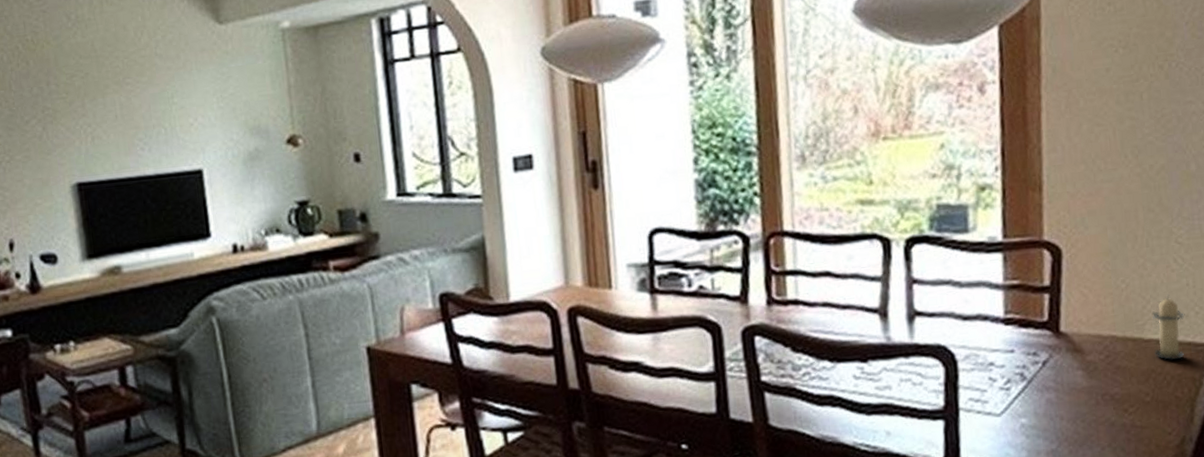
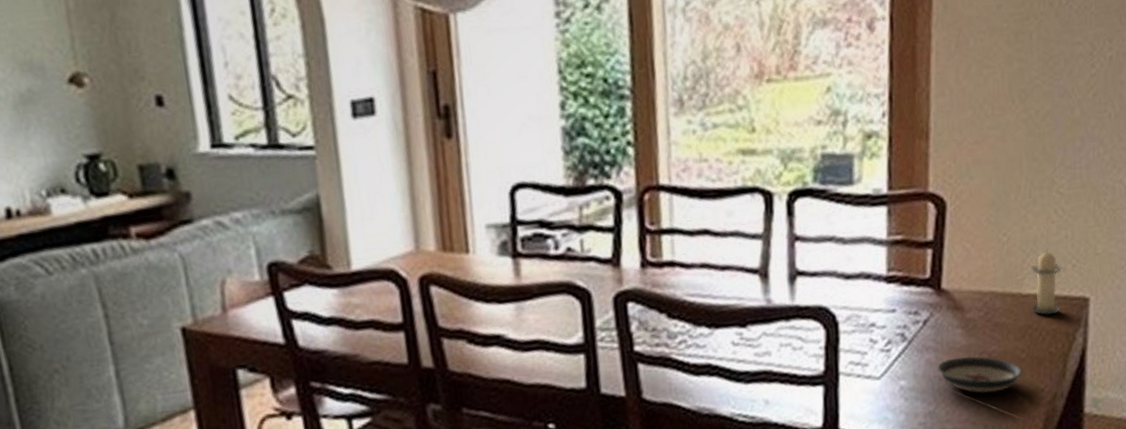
saucer: none [1058,397,1148,434] -> present [937,356,1023,393]

